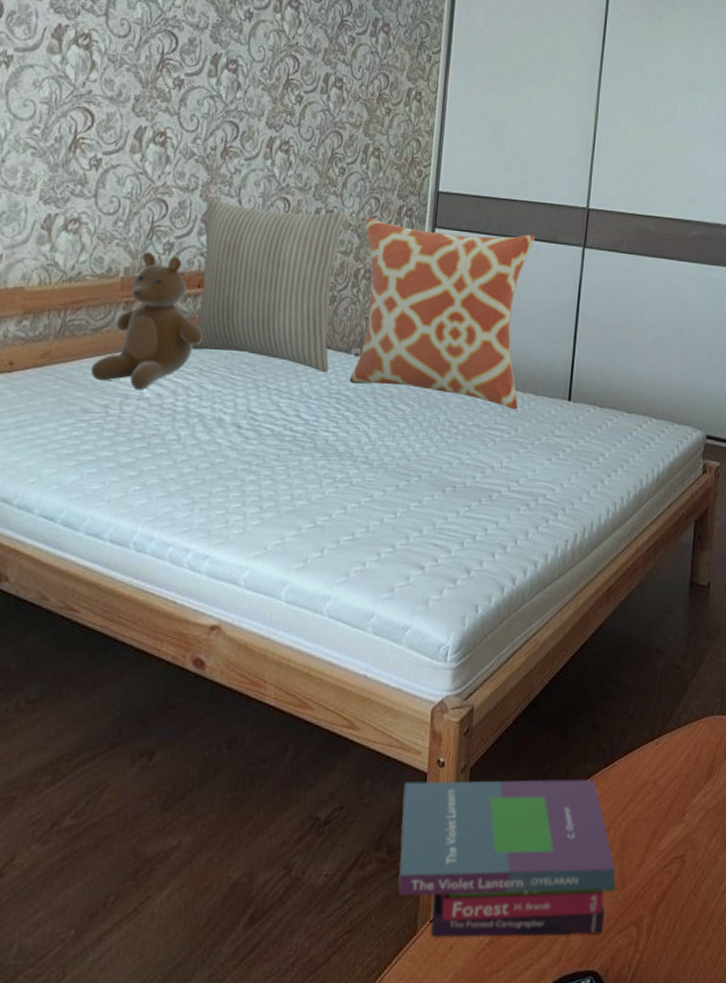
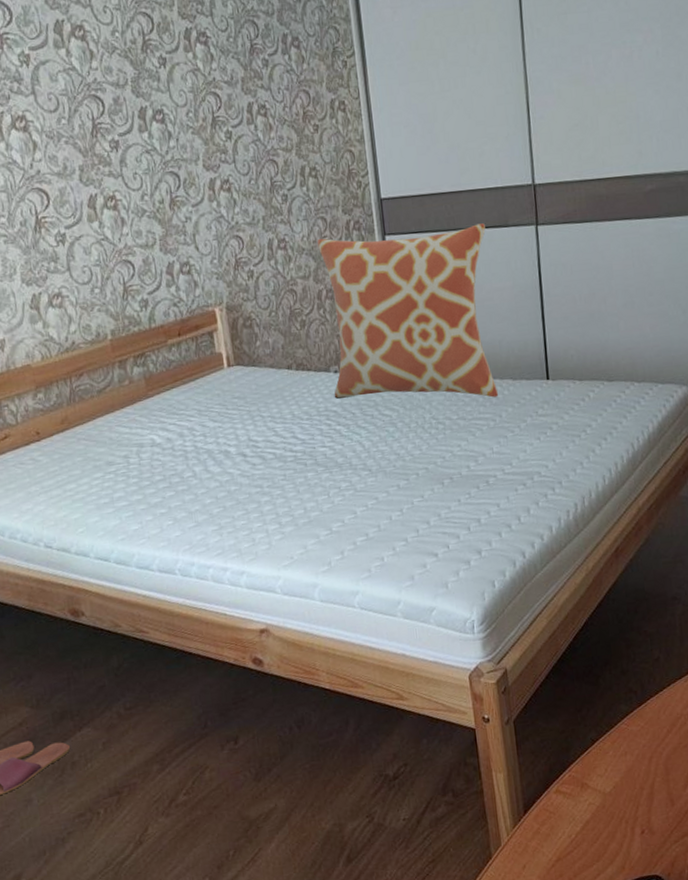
teddy bear: present [90,251,204,389] -> none [105,311,195,437]
pillow: present [191,197,345,373] -> none [167,237,313,394]
books: present [398,779,616,937] -> none [456,717,666,860]

